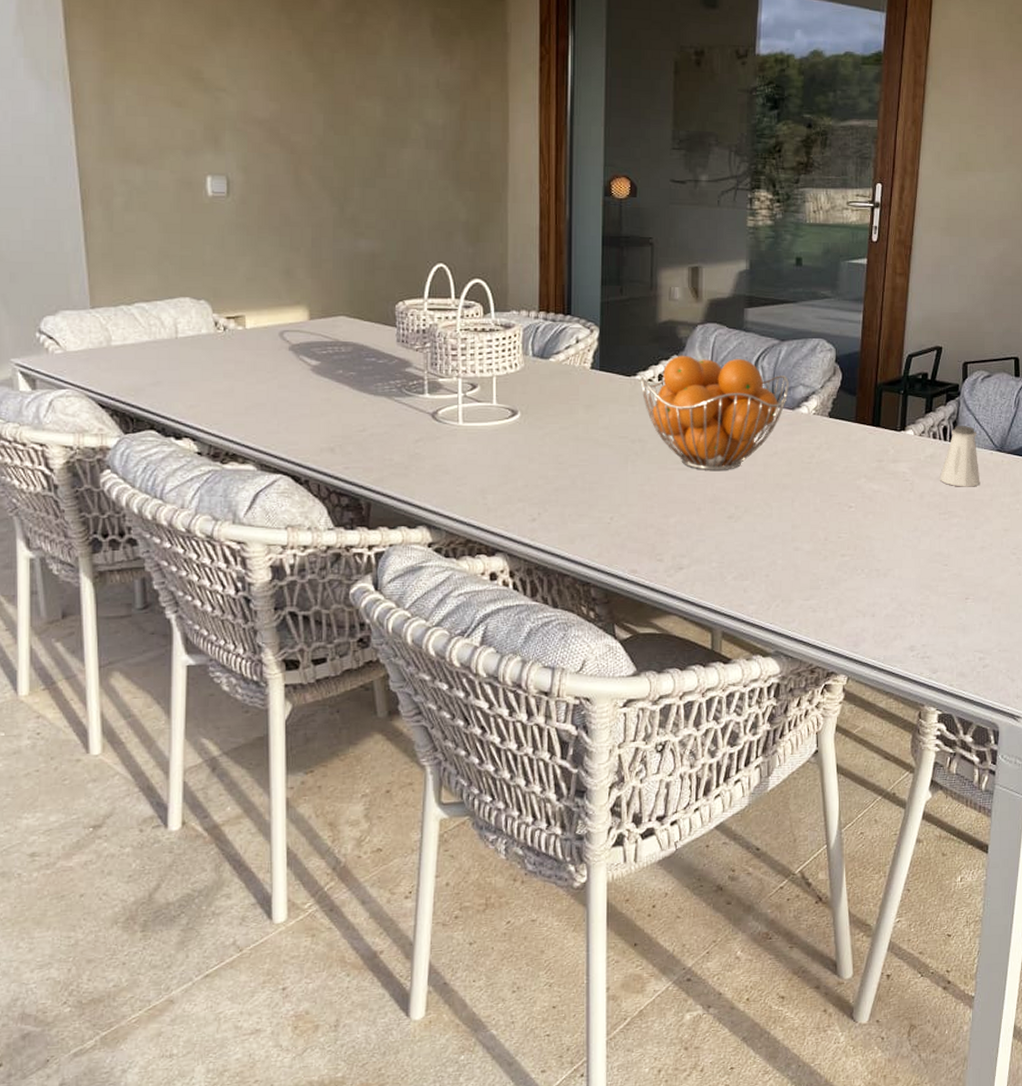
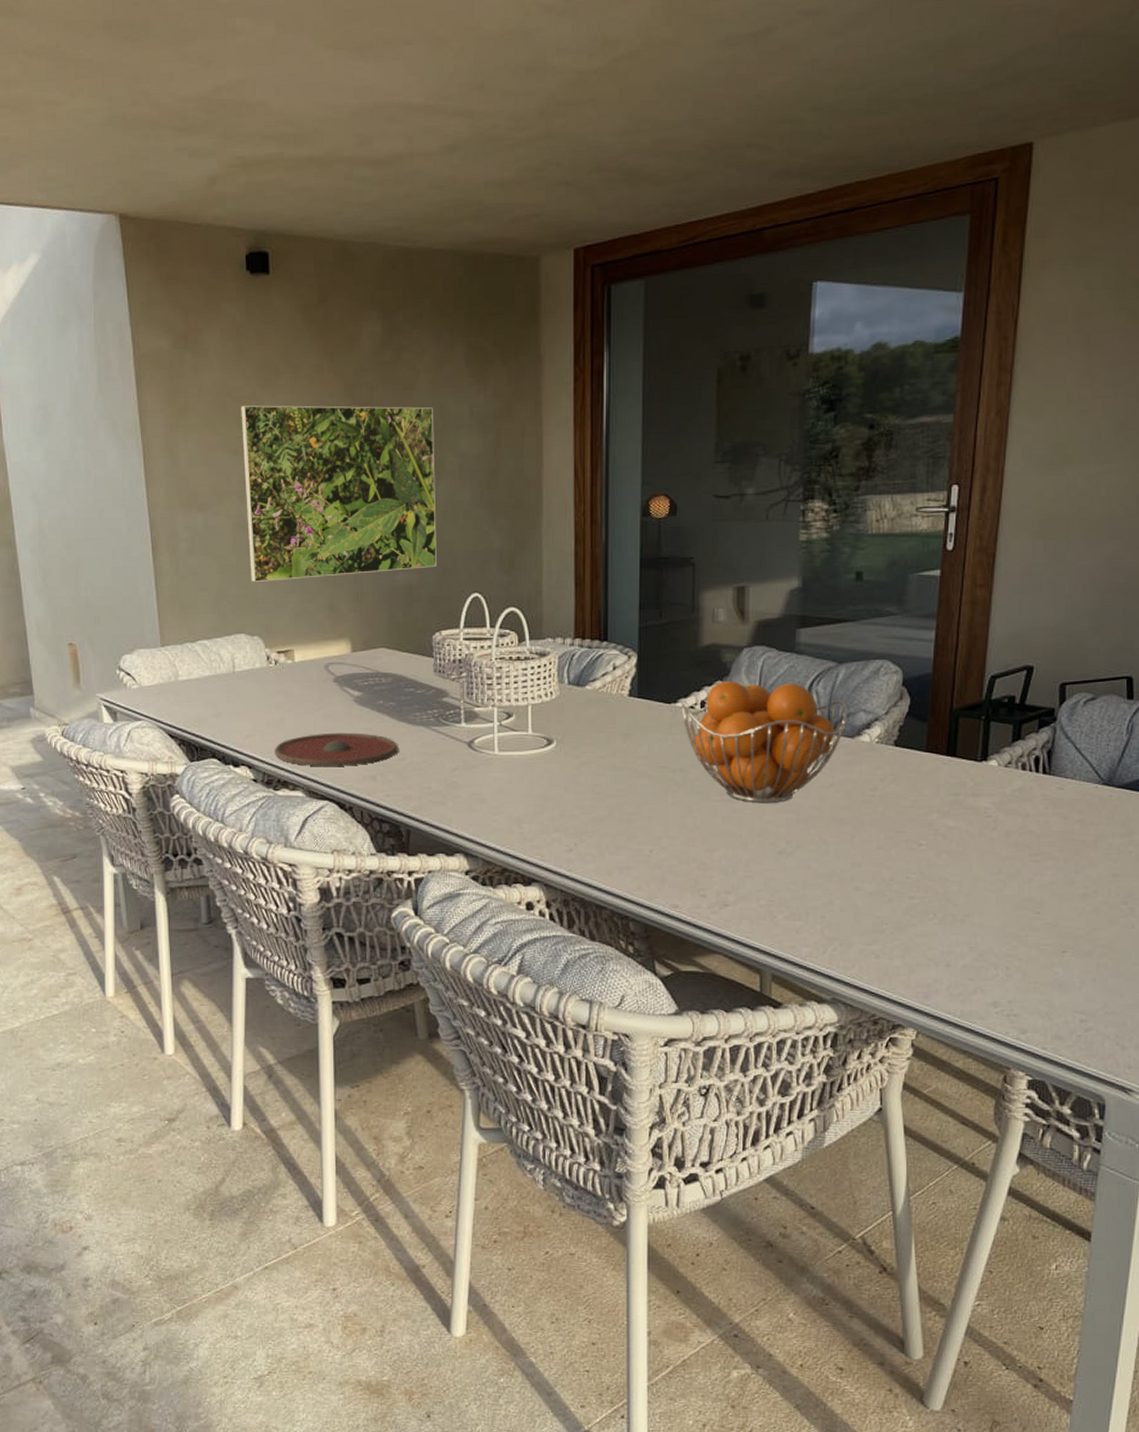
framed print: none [188,55,401,244] -> present [241,405,437,583]
plate: none [221,403,359,438] -> present [274,732,399,766]
saltshaker: present [940,426,980,487] -> none [1031,756,1082,826]

